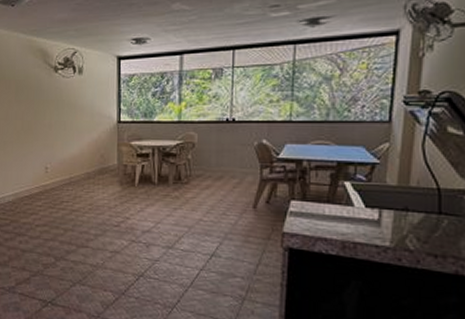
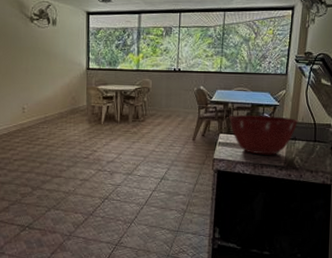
mixing bowl: none [304,176,412,231] -> present [229,115,299,155]

